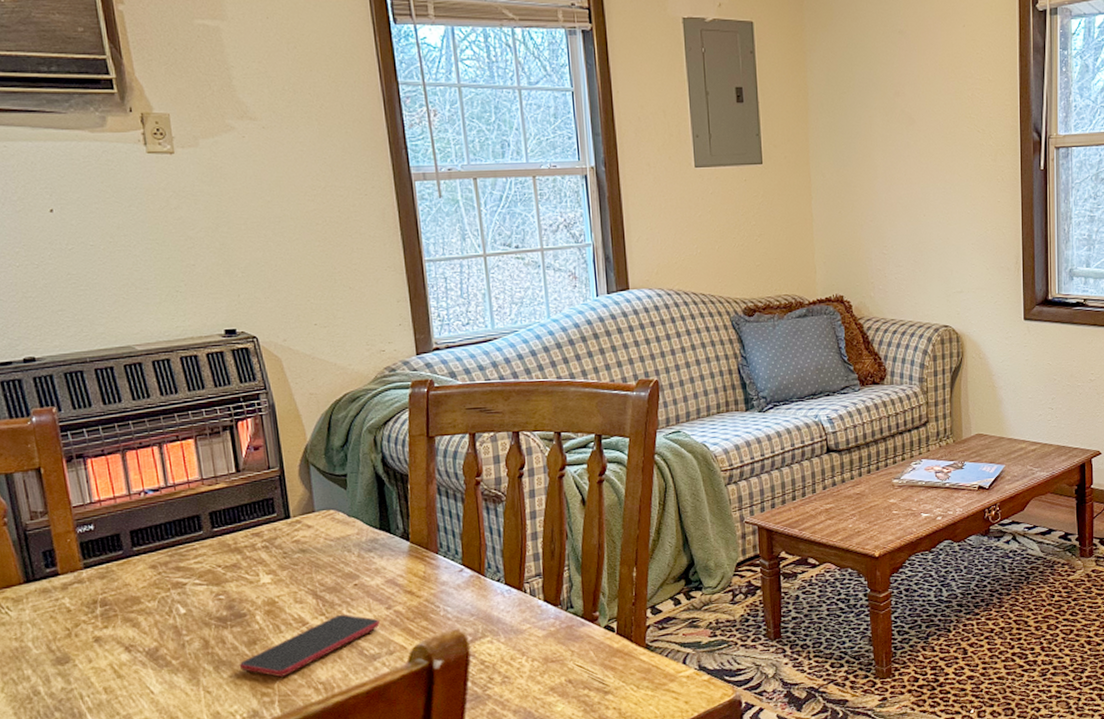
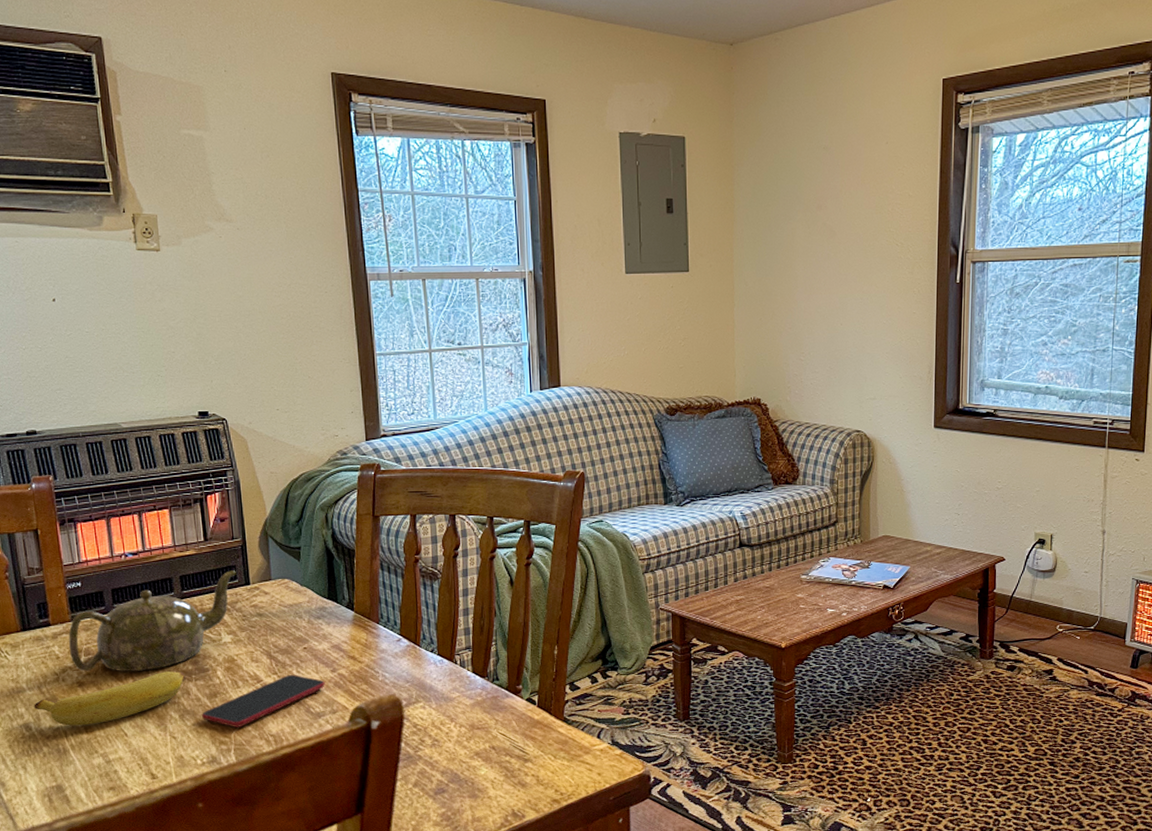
banana: none [42,618,220,687] -> present [34,671,186,726]
teapot: none [81,503,275,624] -> present [68,570,236,671]

